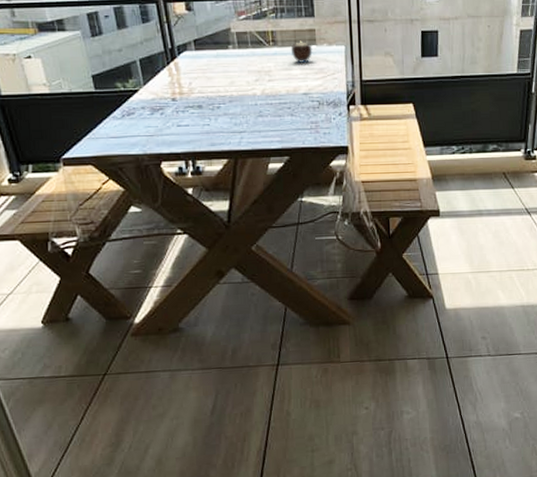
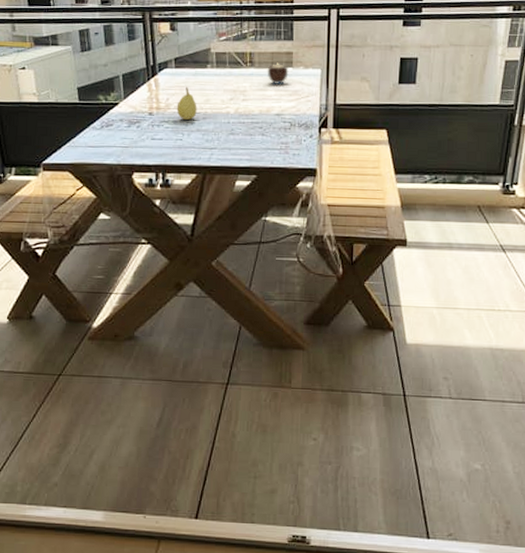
fruit: none [200,70,222,104] -> present [176,87,197,120]

